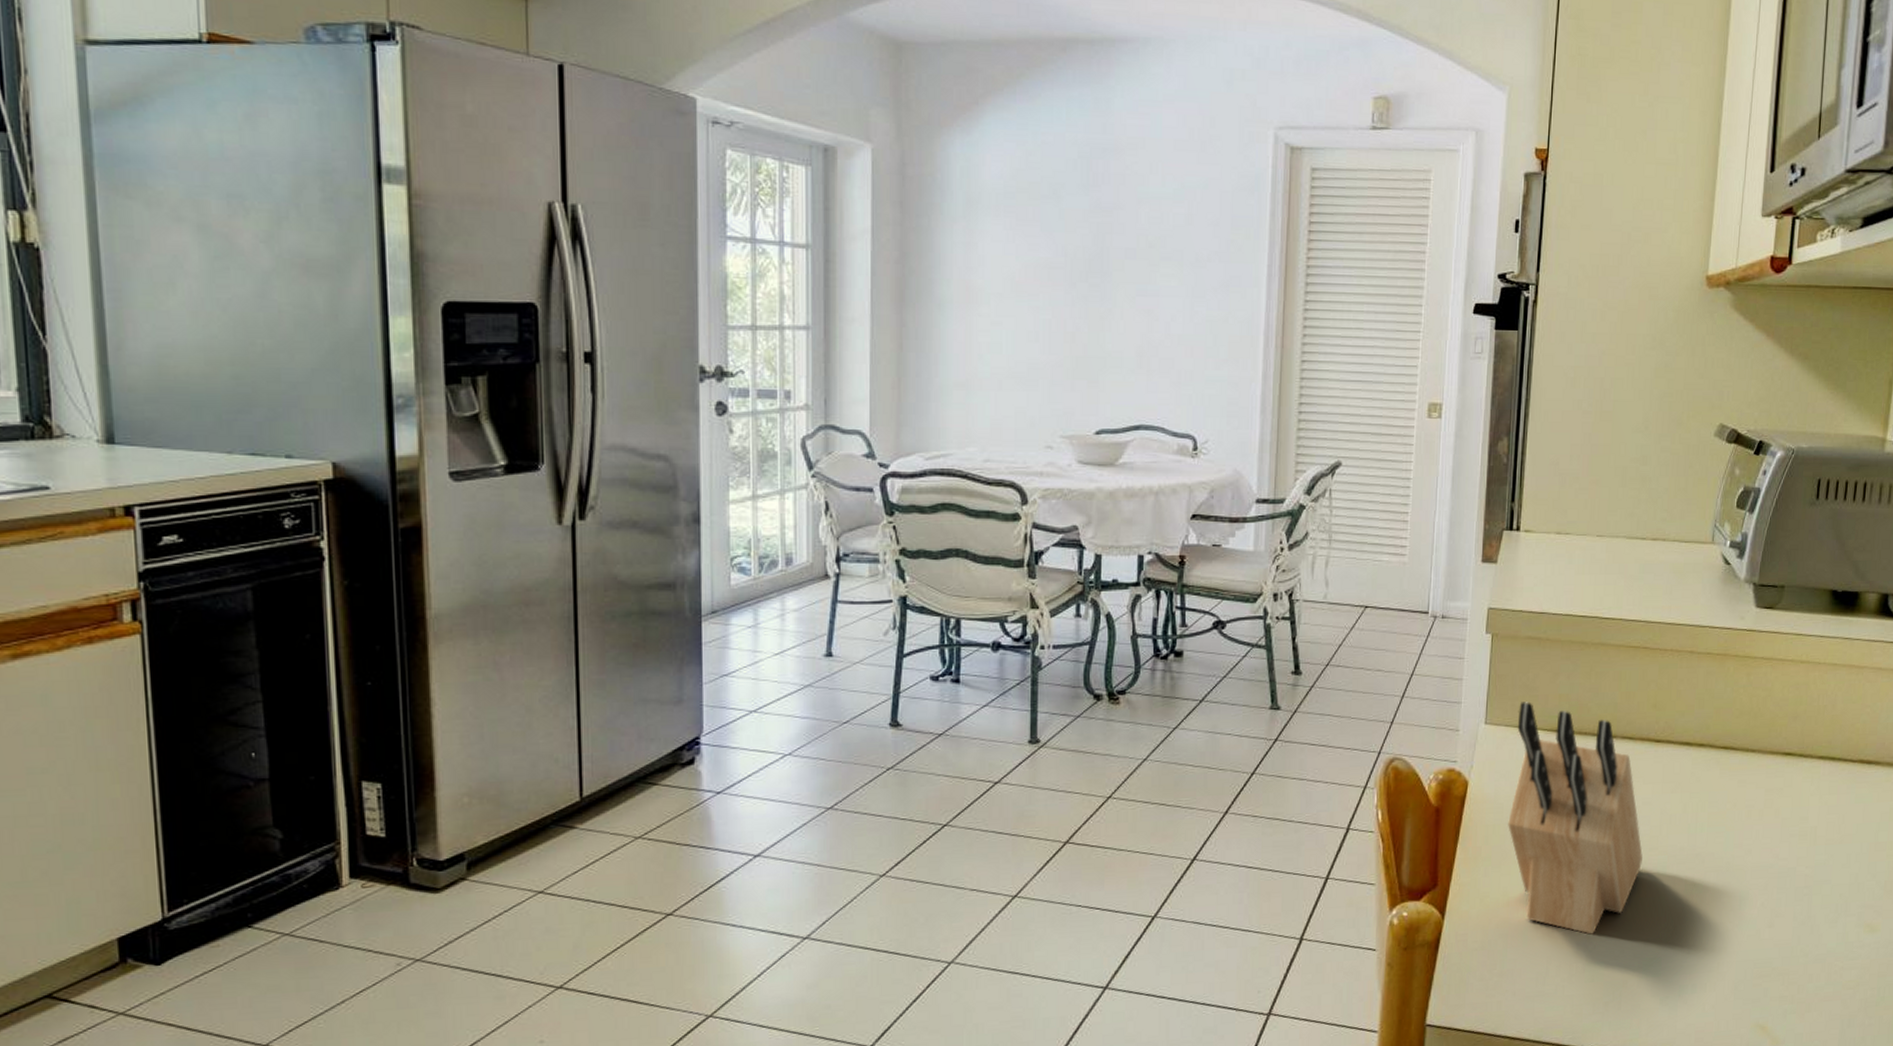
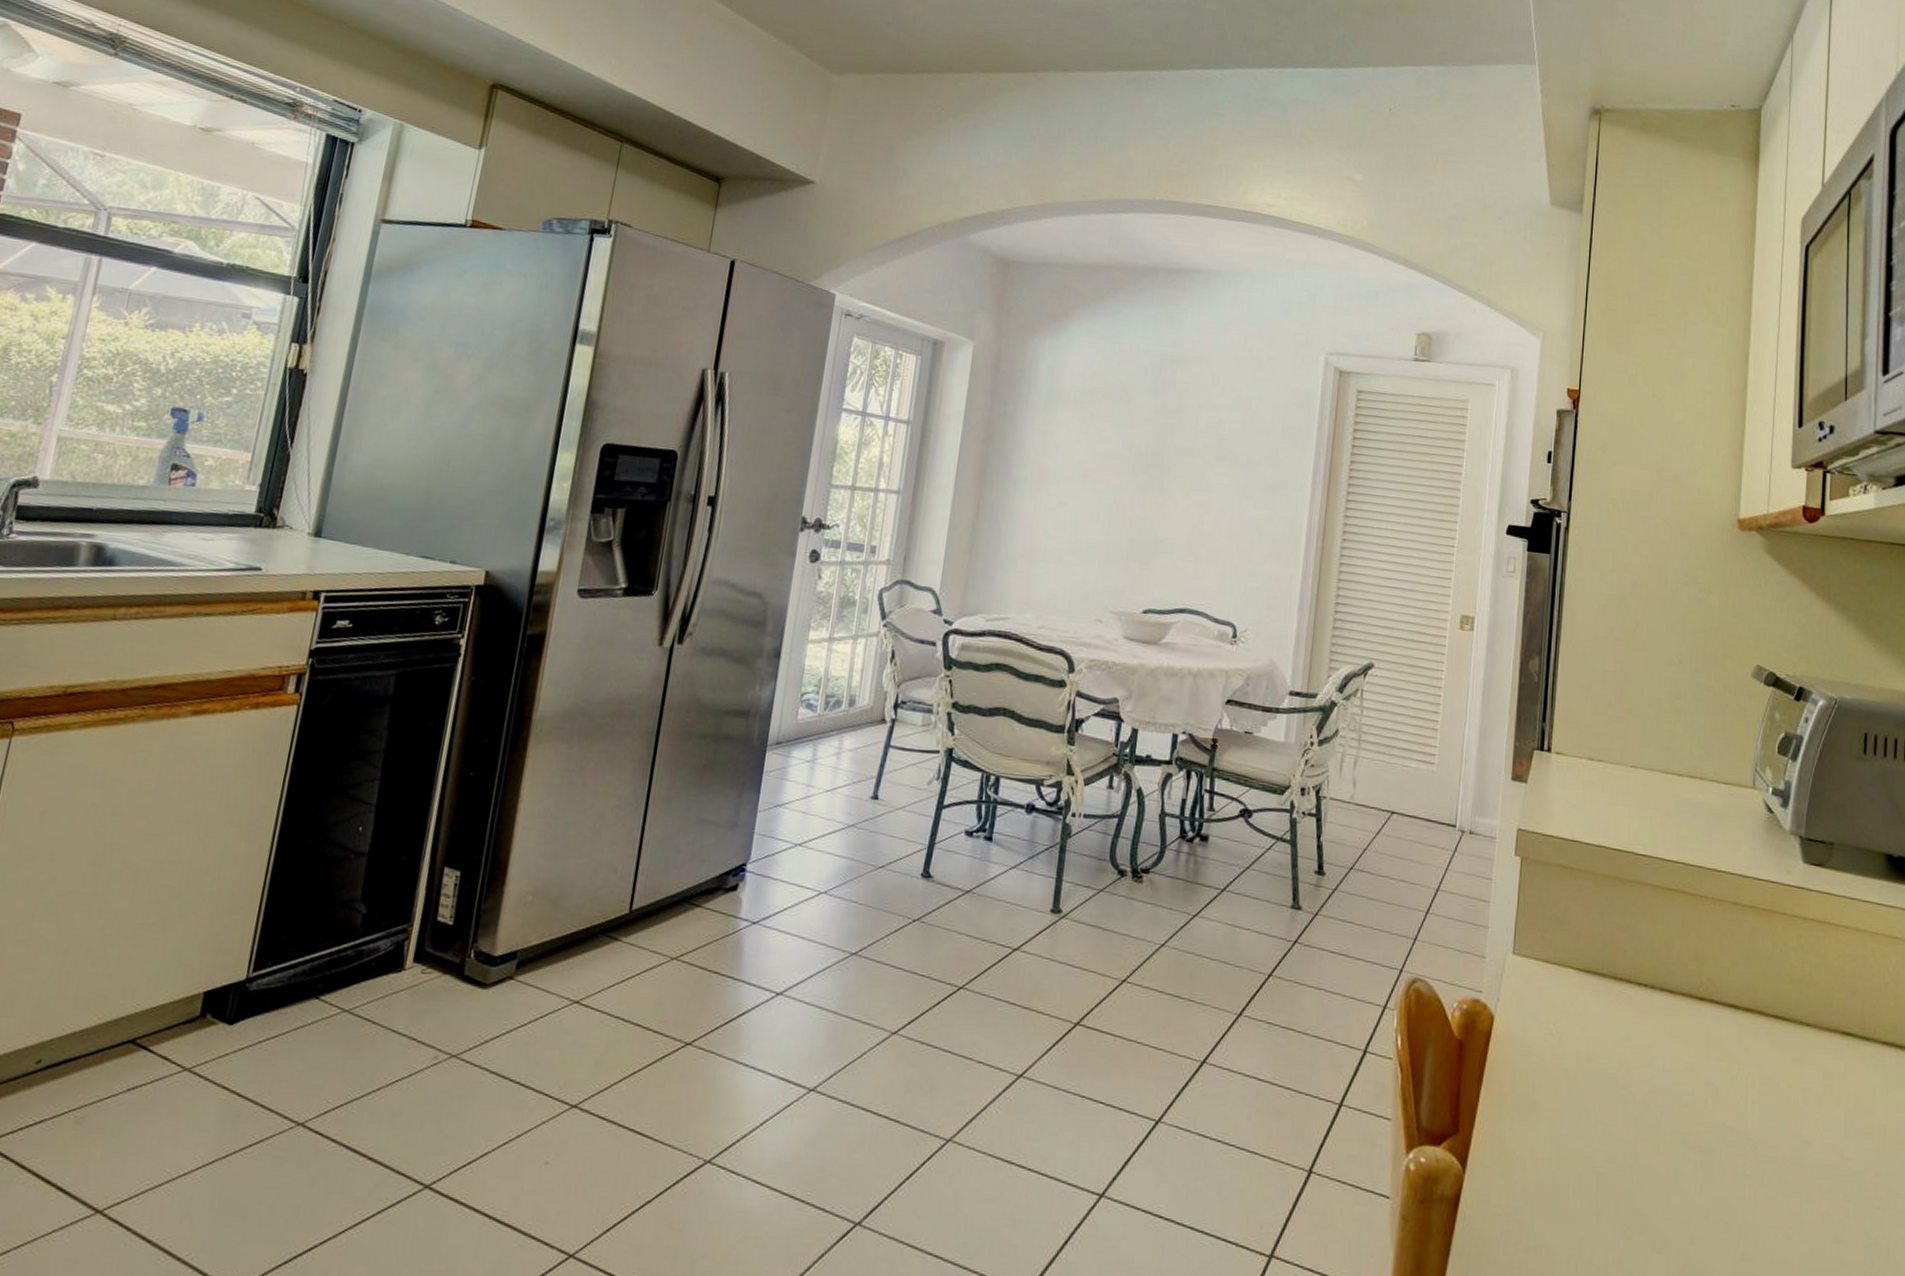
knife block: present [1508,702,1643,935] -> none [1536,935,1686,1218]

